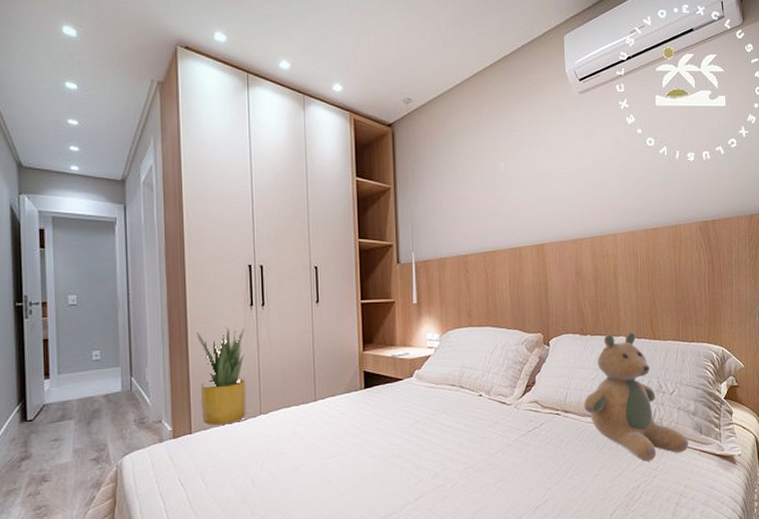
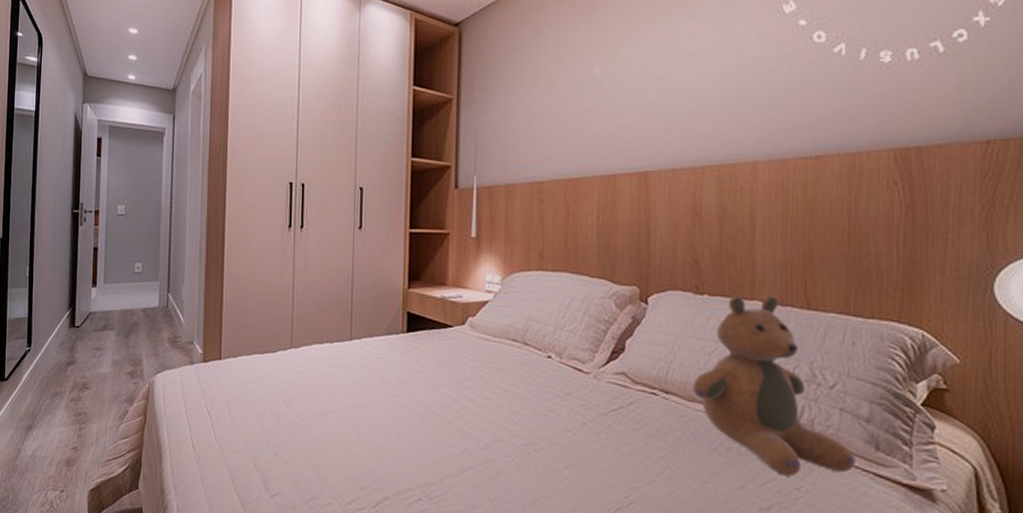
planter: present [197,327,247,425] -> none [233,249,281,354]

